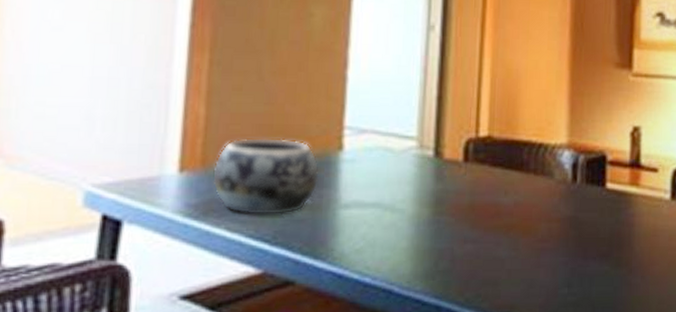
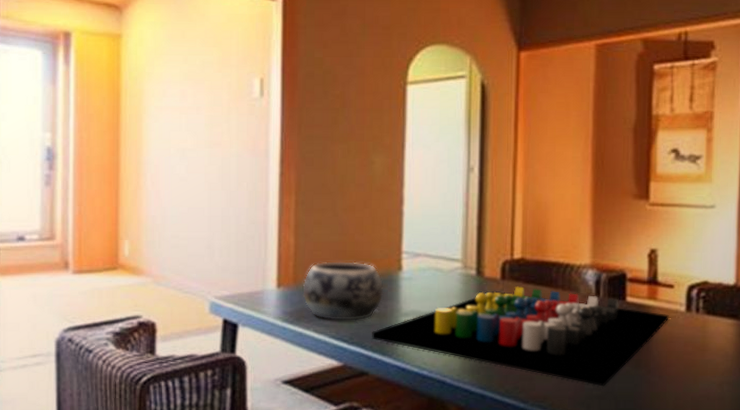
board game: none [301,170,653,291] -> present [372,286,669,387]

